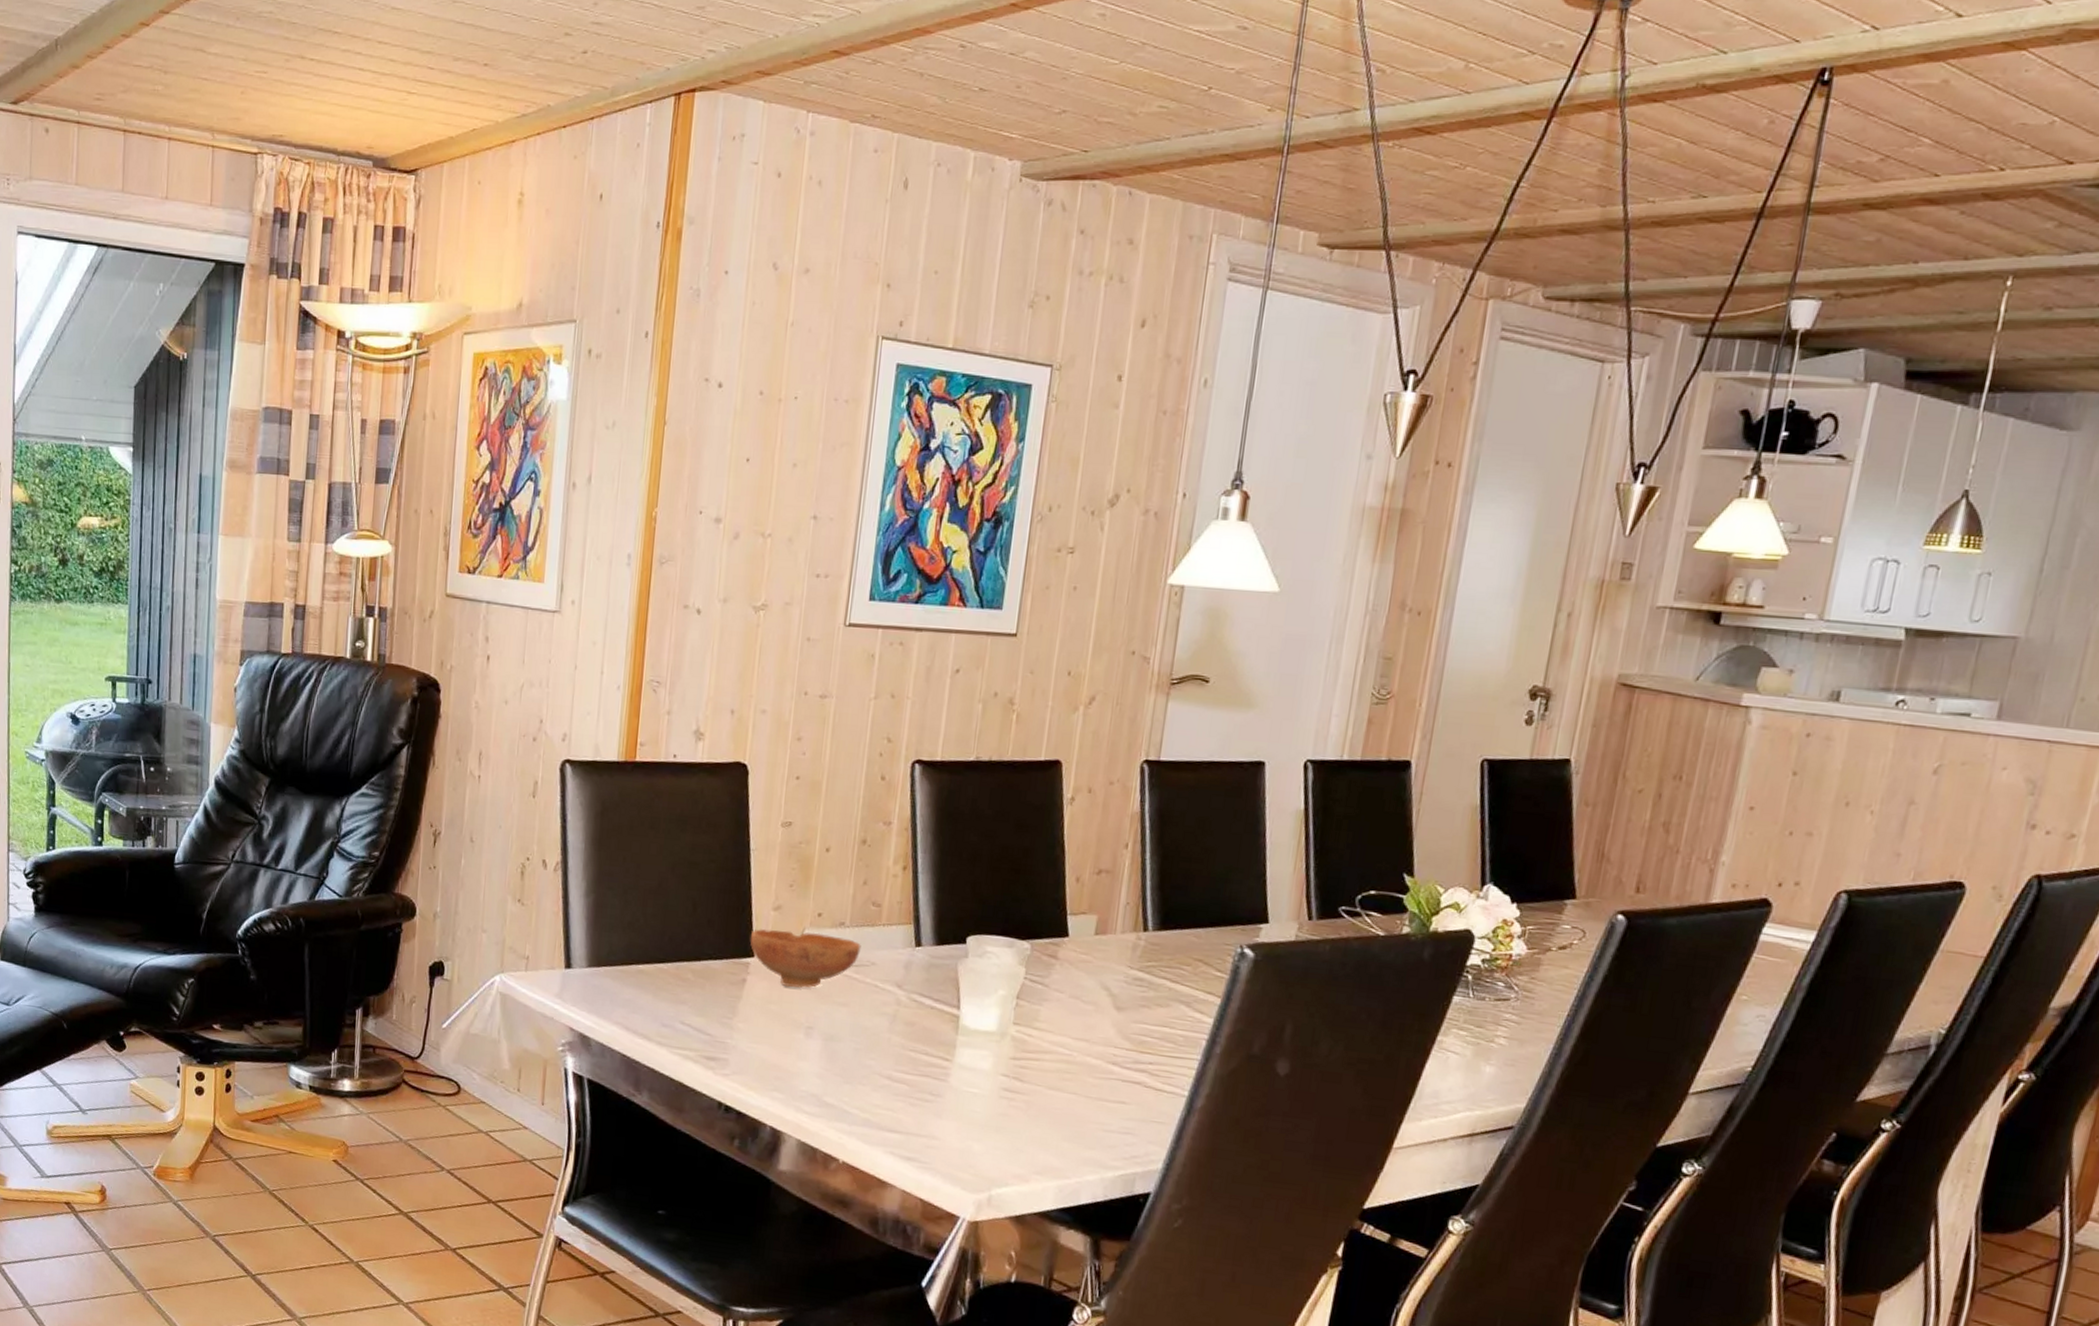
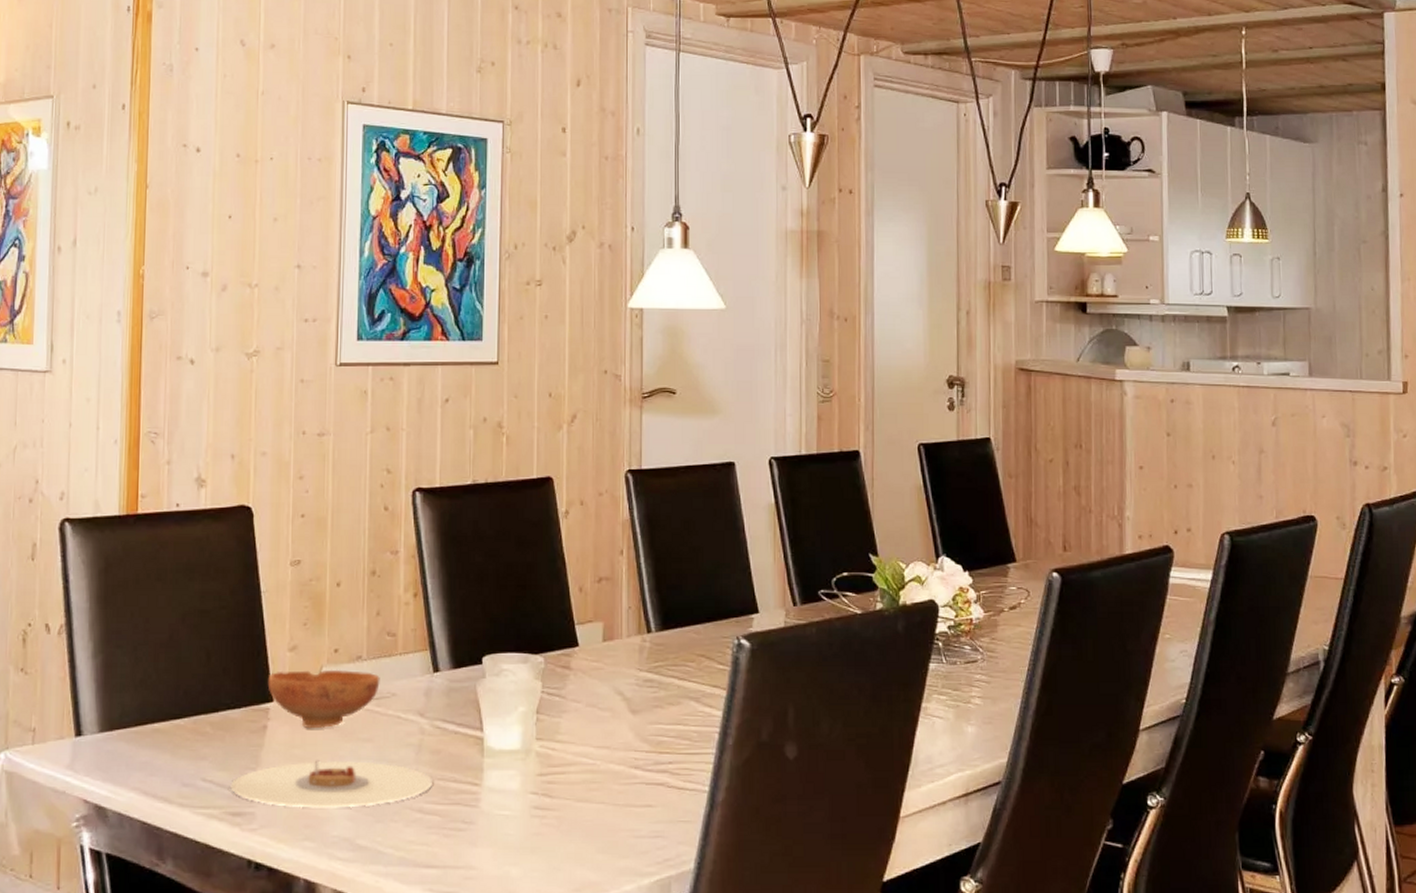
plate: none [707,1018,905,1067] -> present [230,760,433,808]

